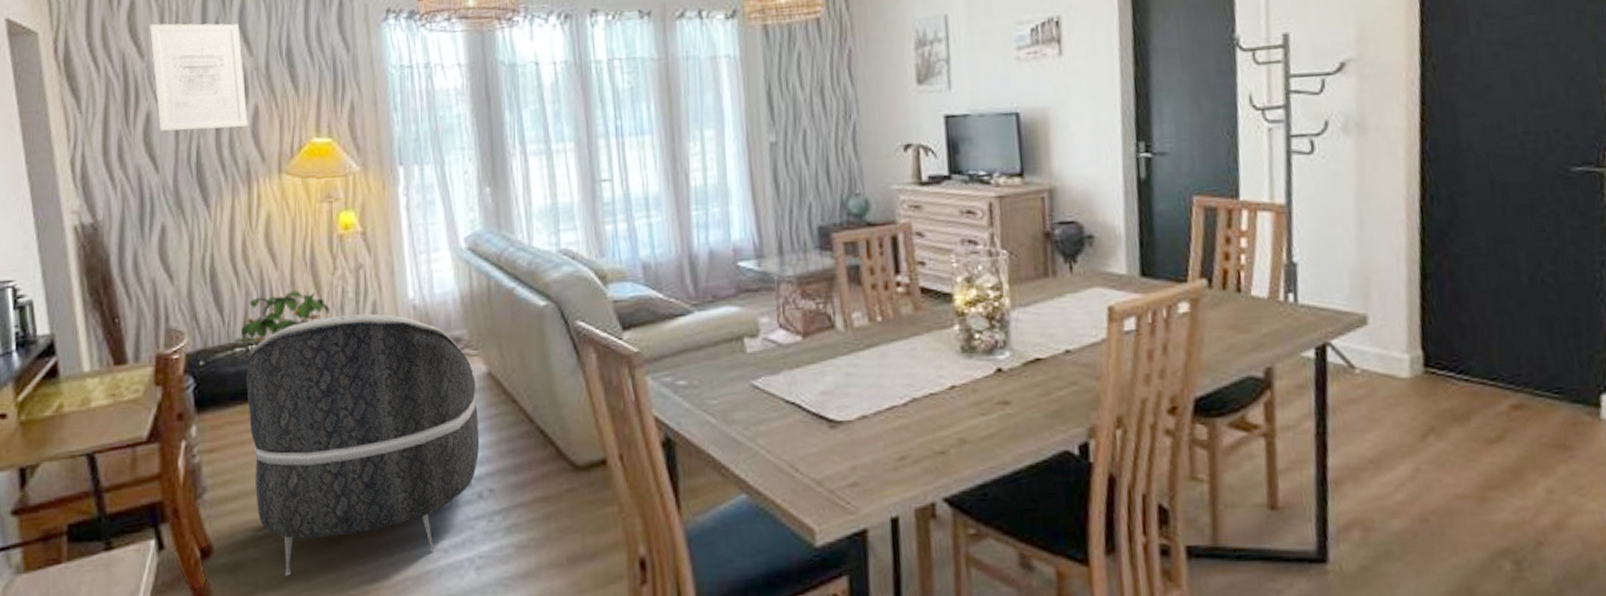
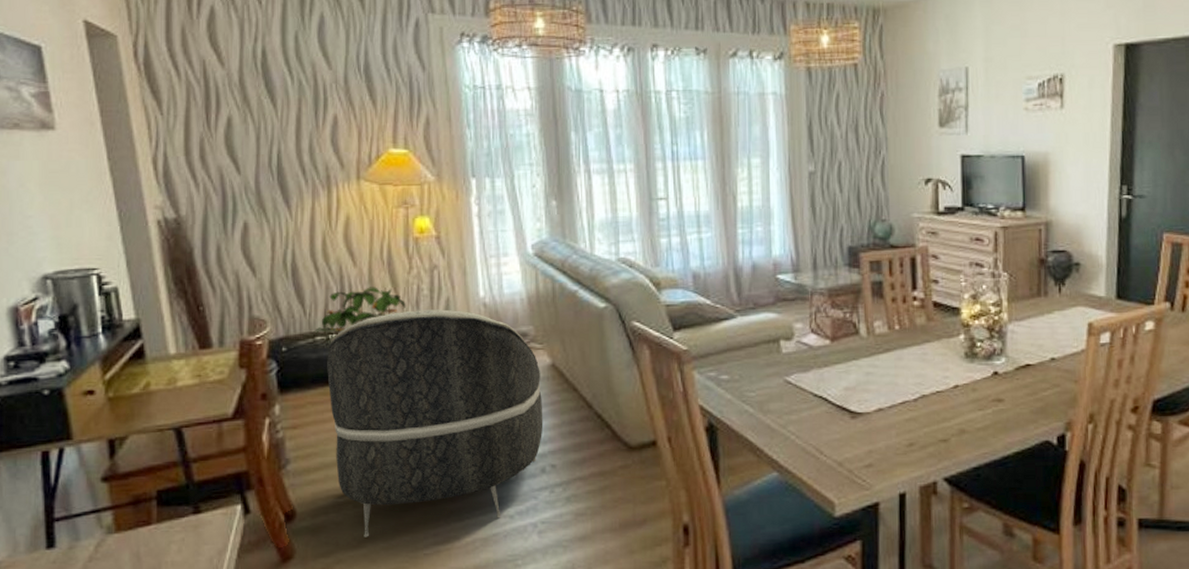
wall art: present [150,23,248,131] -> none [230,33,328,136]

